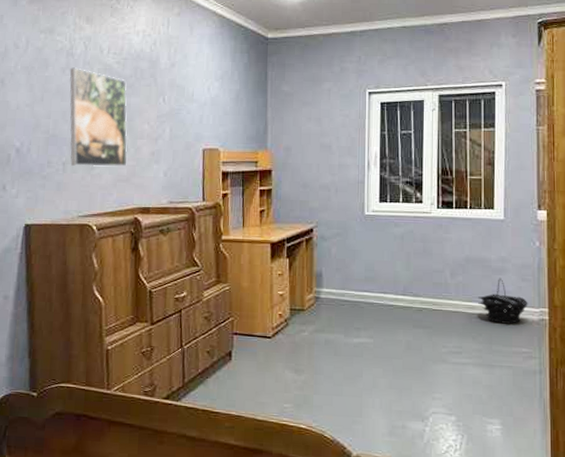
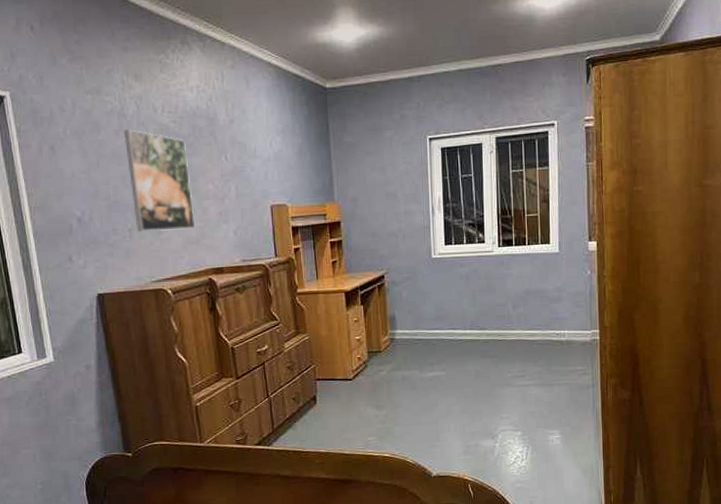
basket: present [478,278,528,324] -> none [538,306,582,347]

